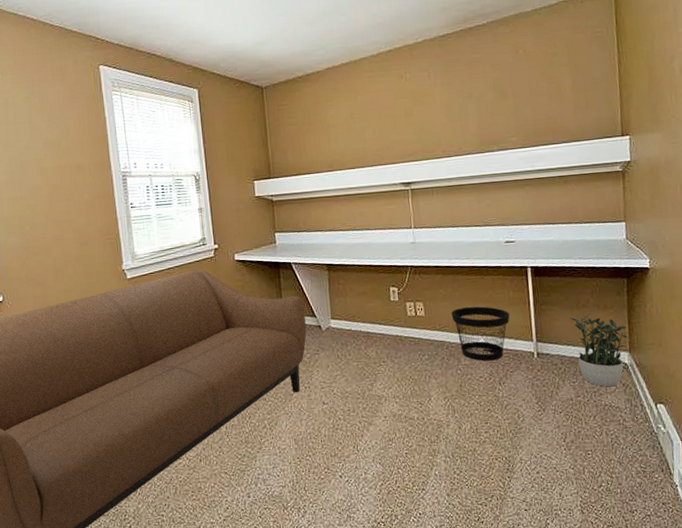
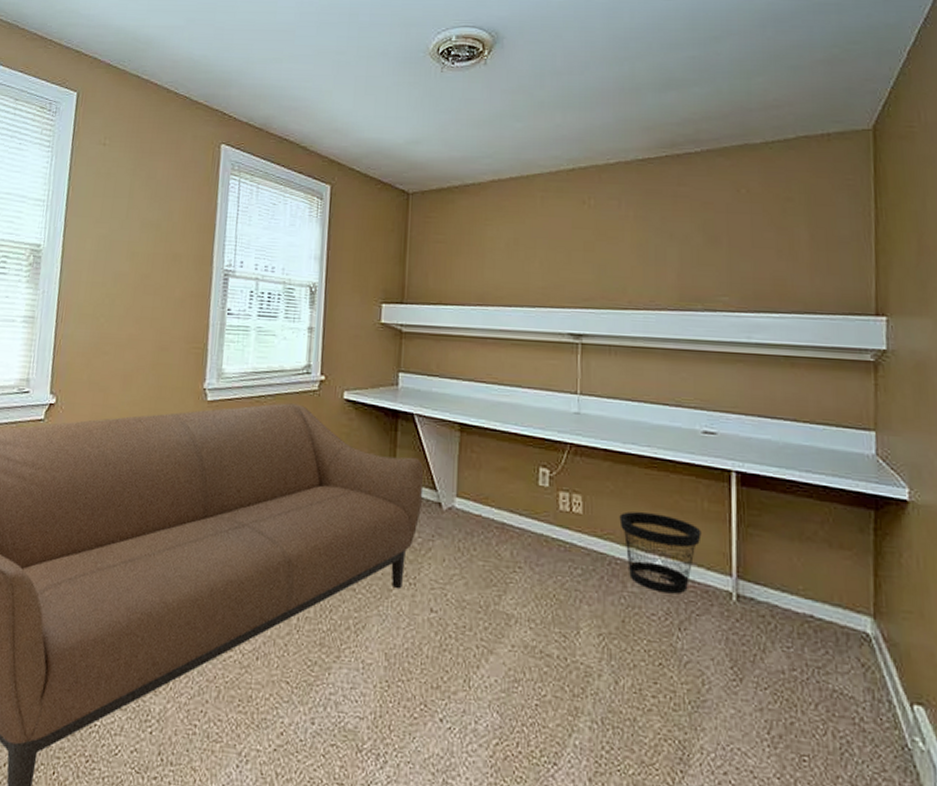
potted plant: present [570,314,631,387] -> none [787,551,877,665]

